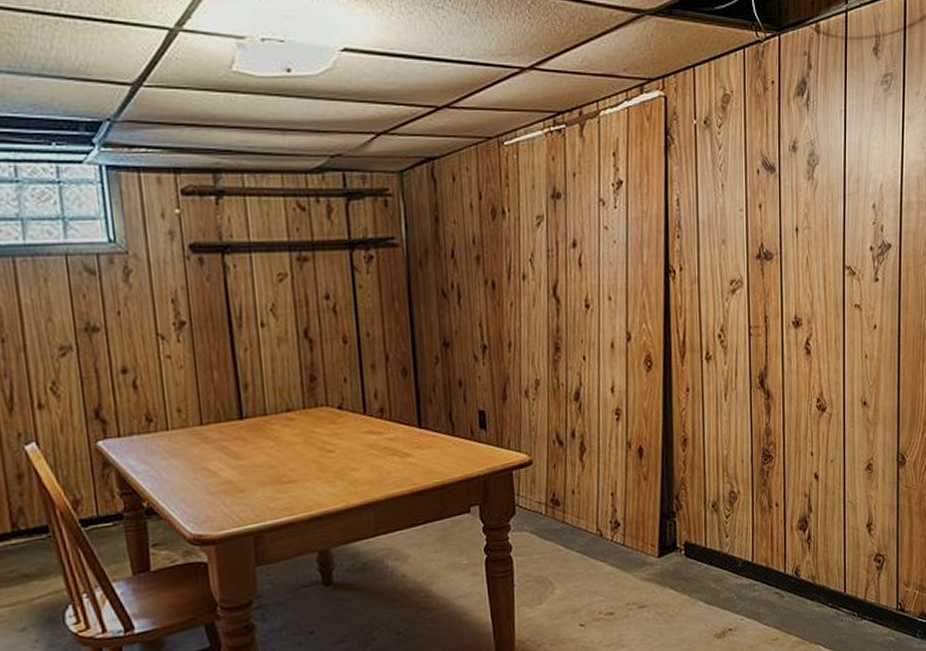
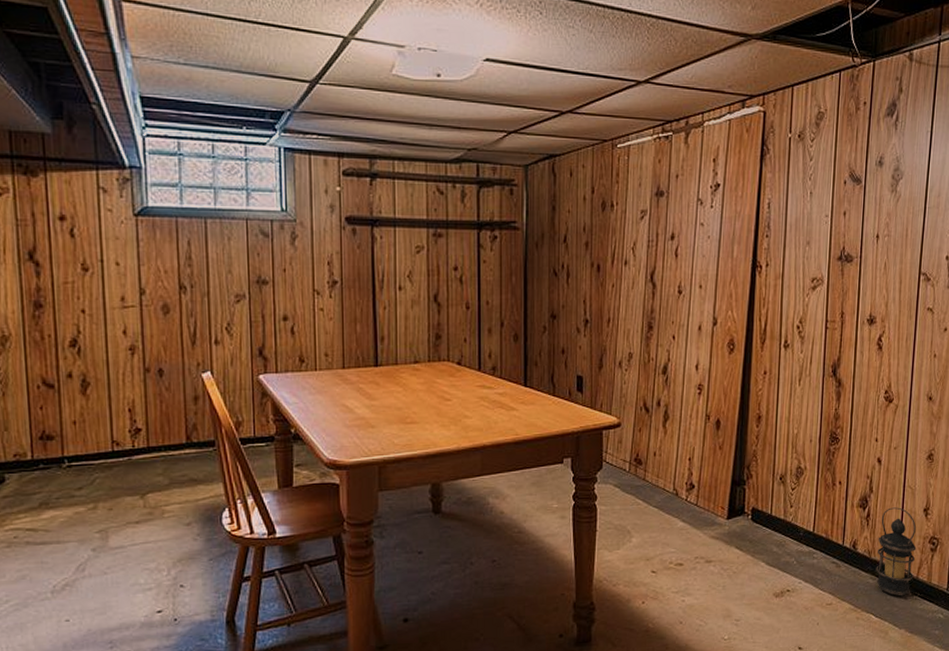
lantern: none [821,525,862,623] -> present [875,507,916,596]

